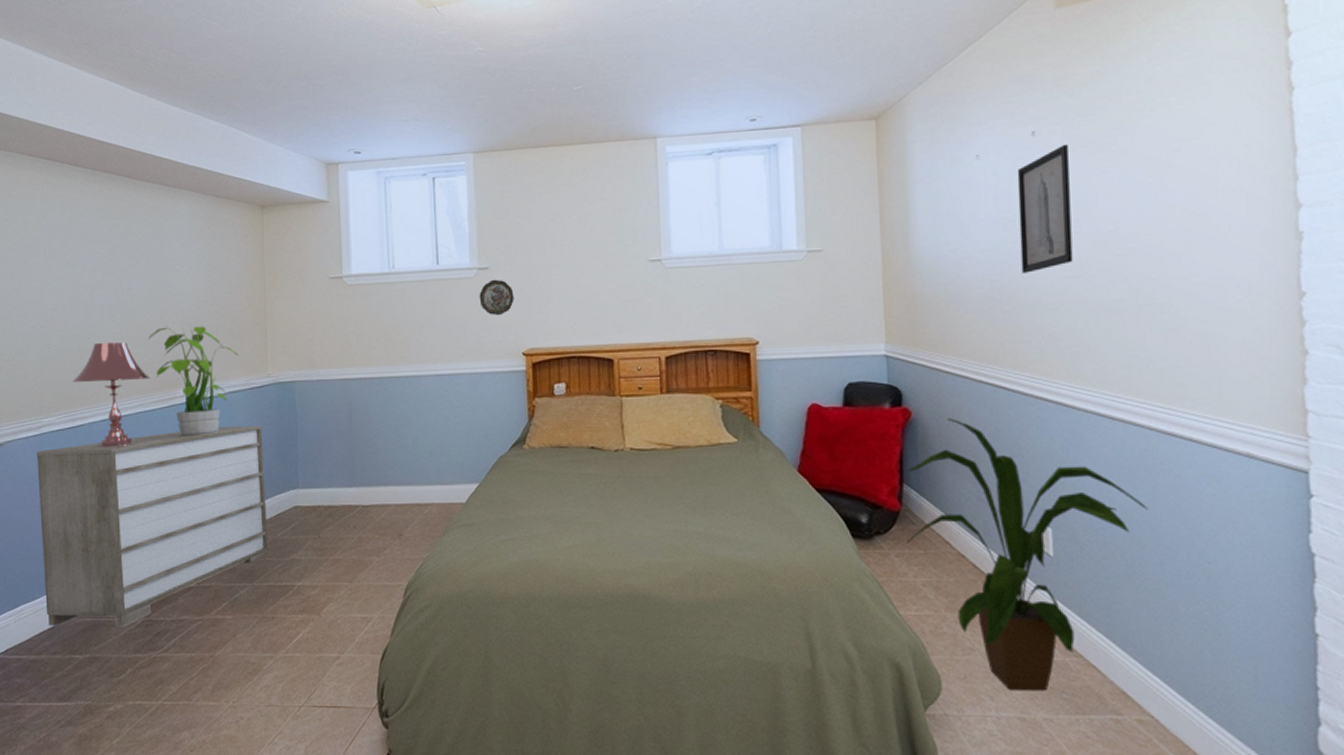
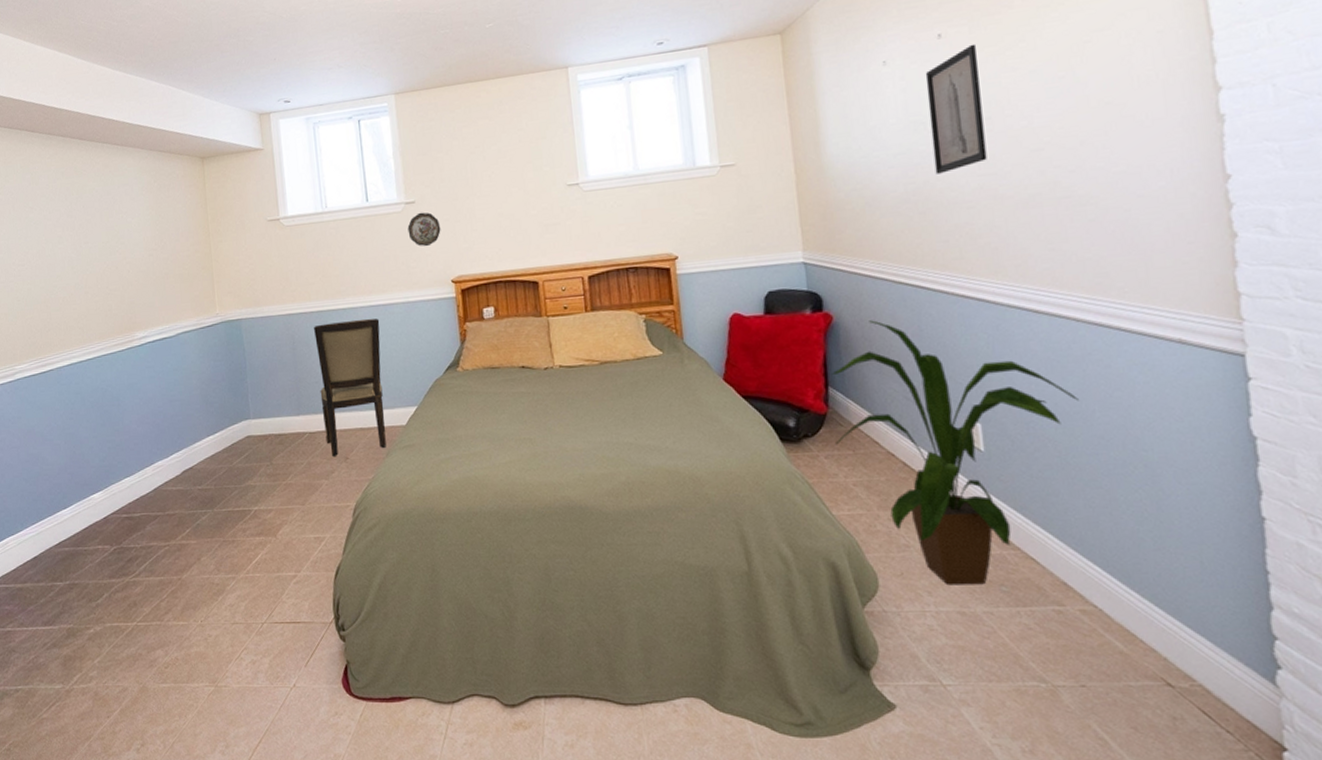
dresser: present [36,425,269,628] -> none [12,361,226,557]
table lamp: present [72,342,151,447] -> none [41,291,111,389]
potted plant: present [148,325,239,436] -> none [106,272,189,375]
dining chair: none [373,388,444,533] -> present [314,318,386,457]

